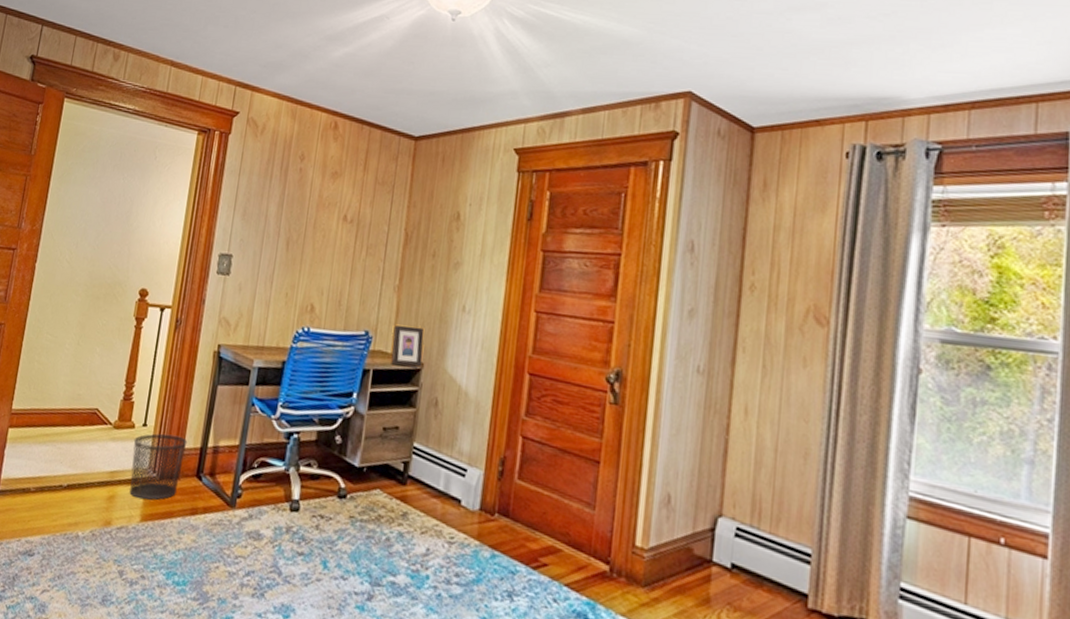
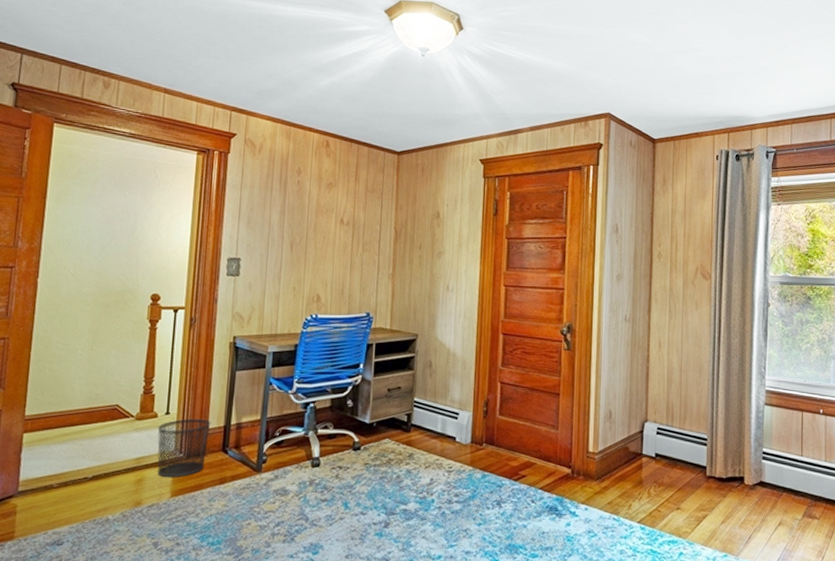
picture frame: present [391,325,424,367] -> none [390,305,417,339]

